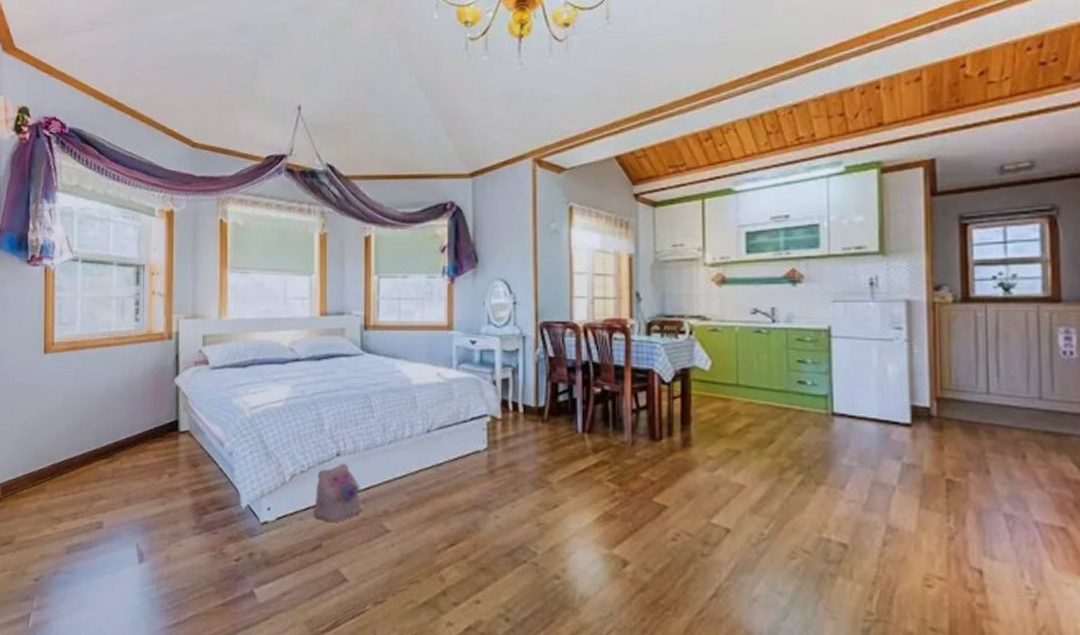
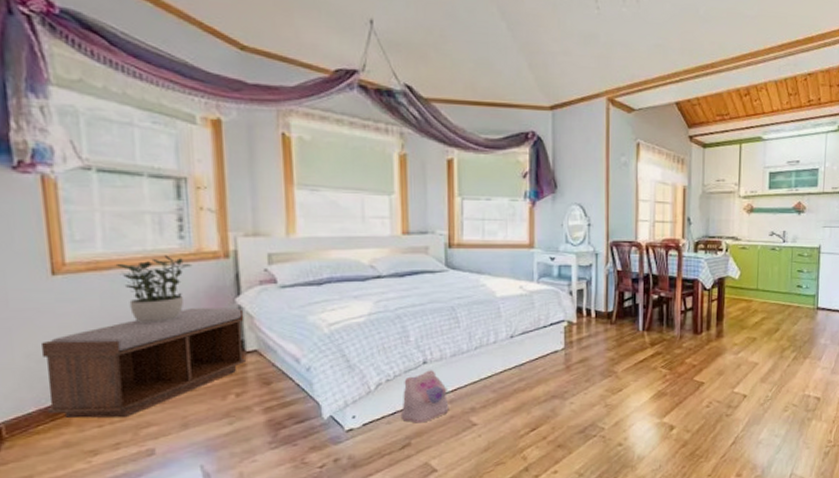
bench: none [30,387,180,489] -> present [40,308,245,419]
potted plant: none [88,336,143,401] -> present [115,255,193,324]

